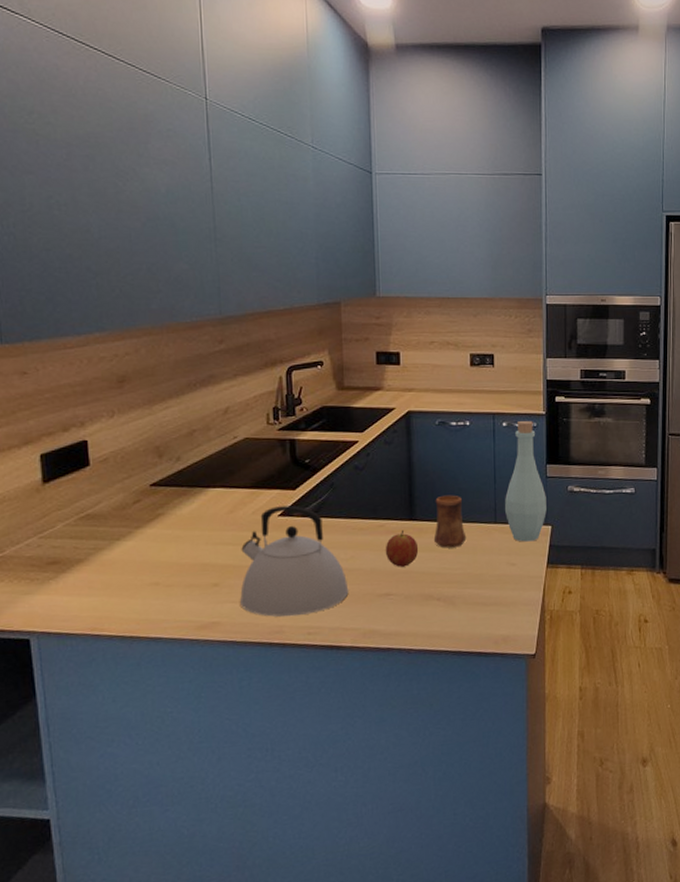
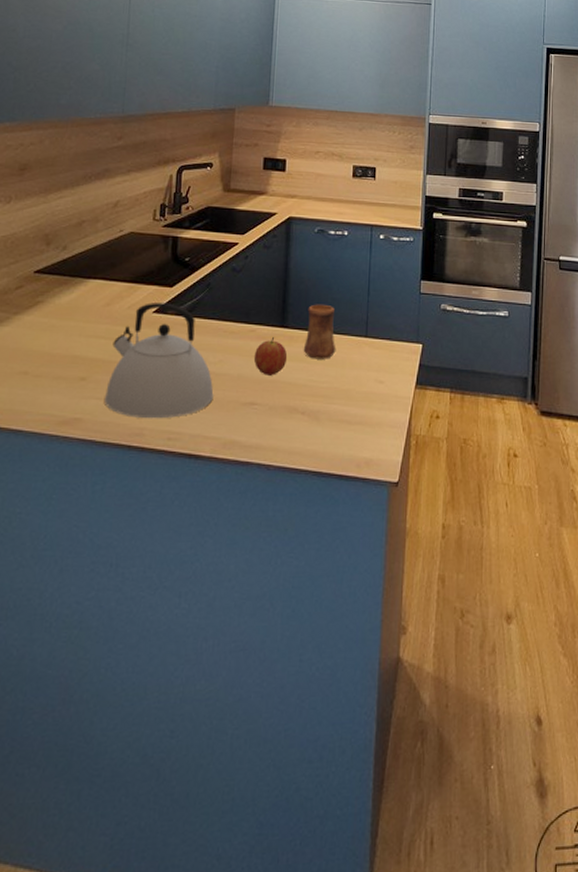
bottle: present [504,420,547,542] -> none [376,234,419,359]

